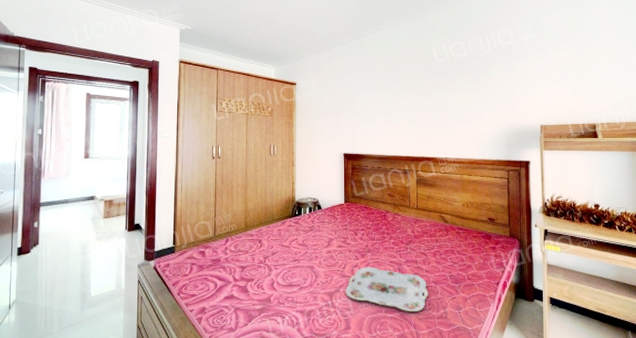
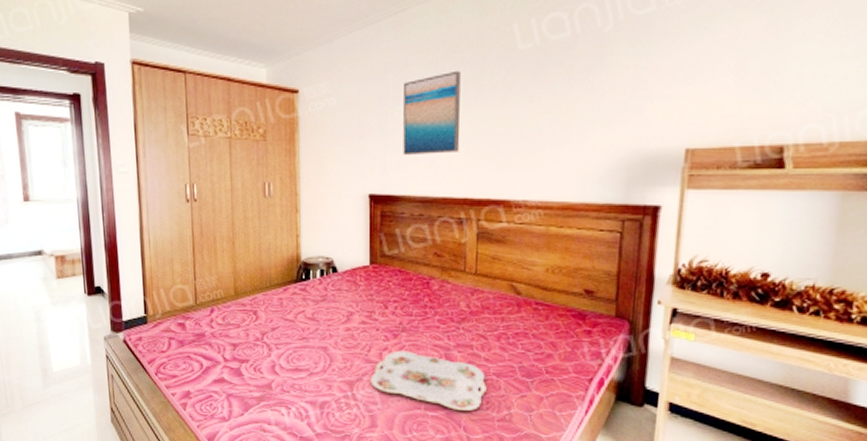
wall art: none [366,74,403,128] -> present [403,70,461,156]

